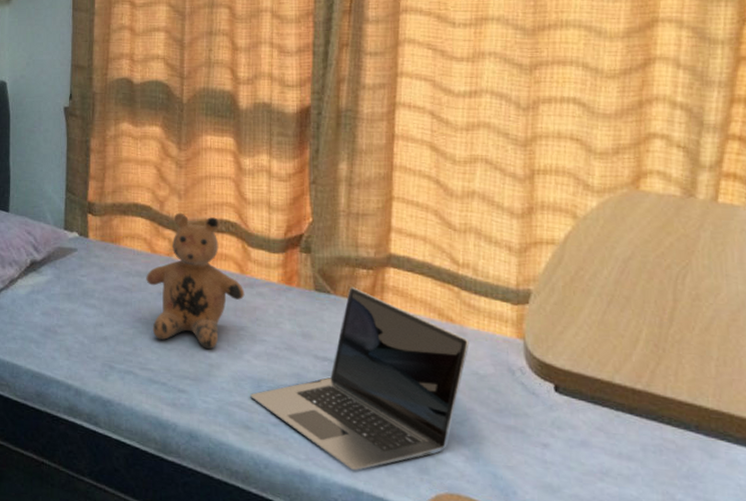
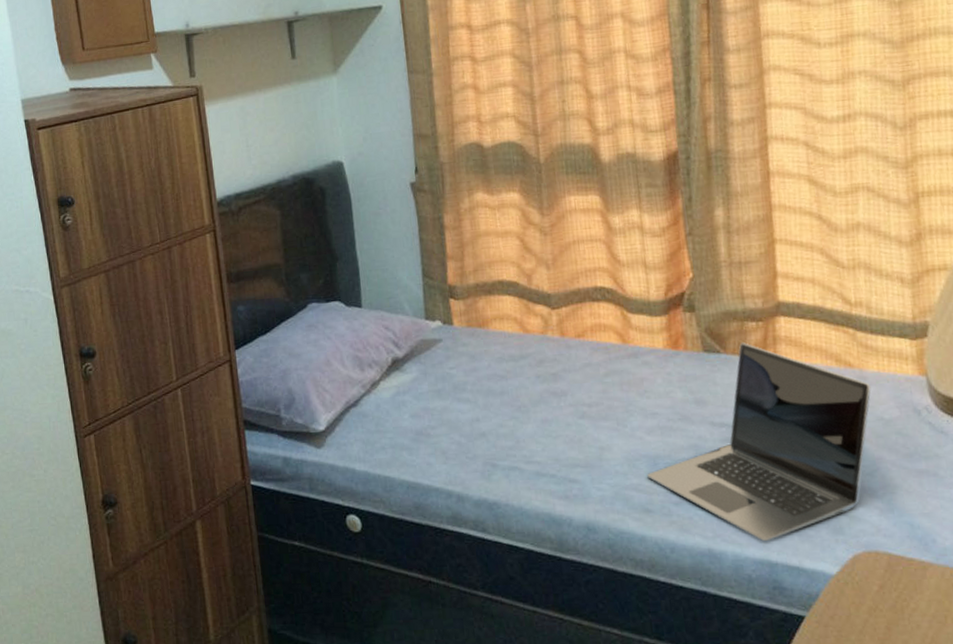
teddy bear: present [146,212,245,349] -> none [521,284,630,431]

